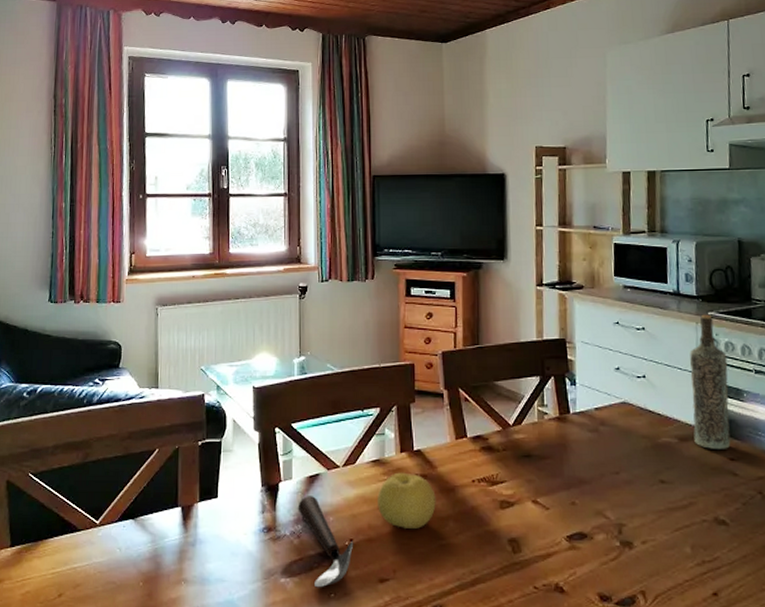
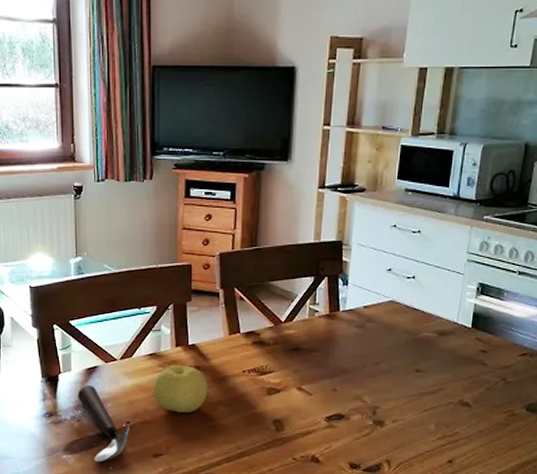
bottle: present [689,314,731,449] -> none [452,218,495,342]

